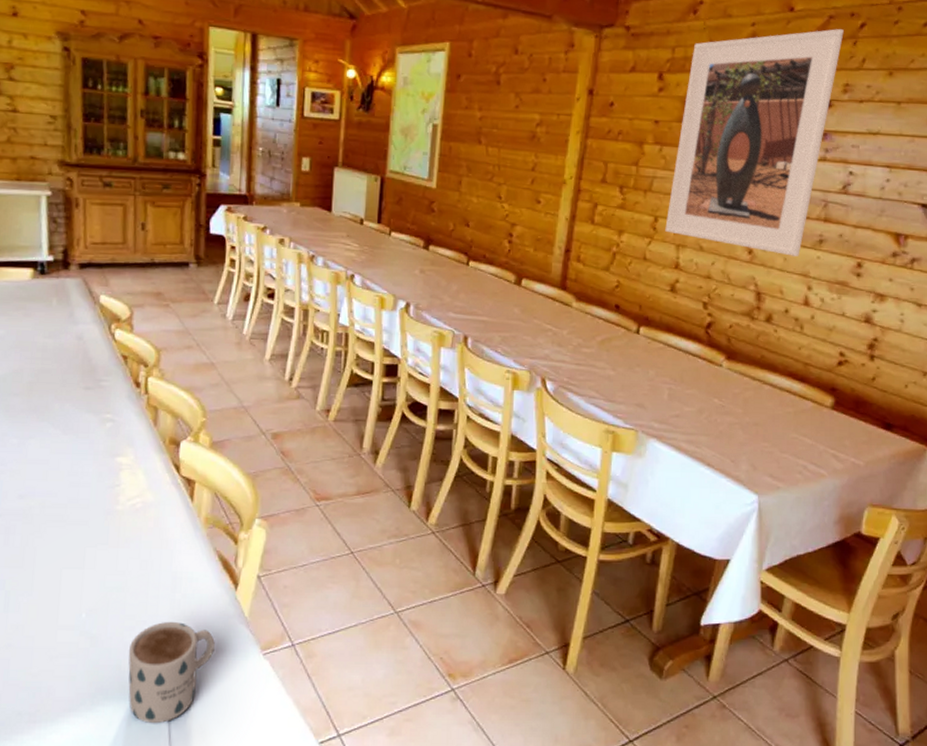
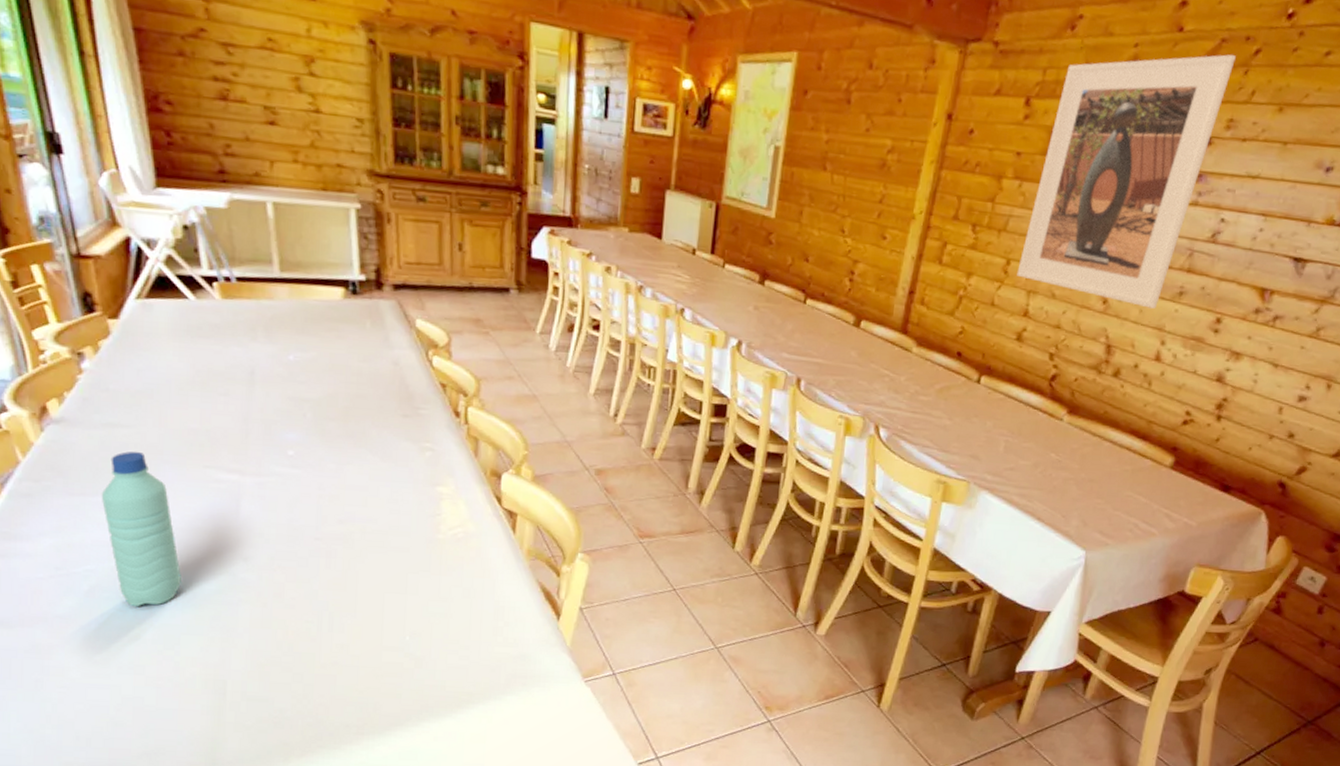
mug: present [128,621,215,724] -> none [452,647,537,741]

